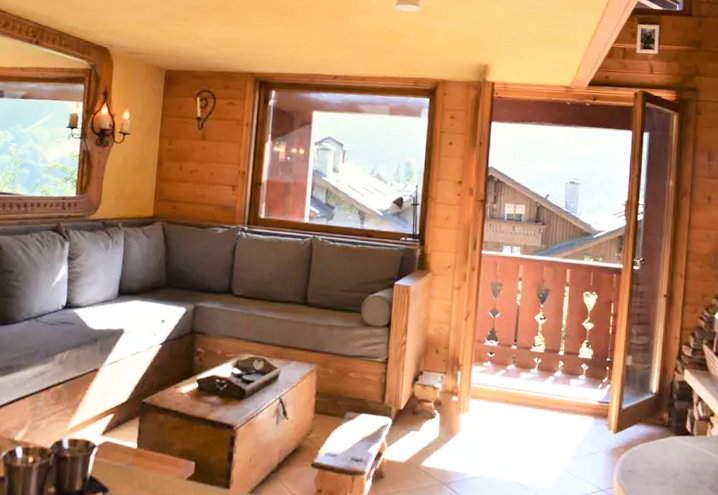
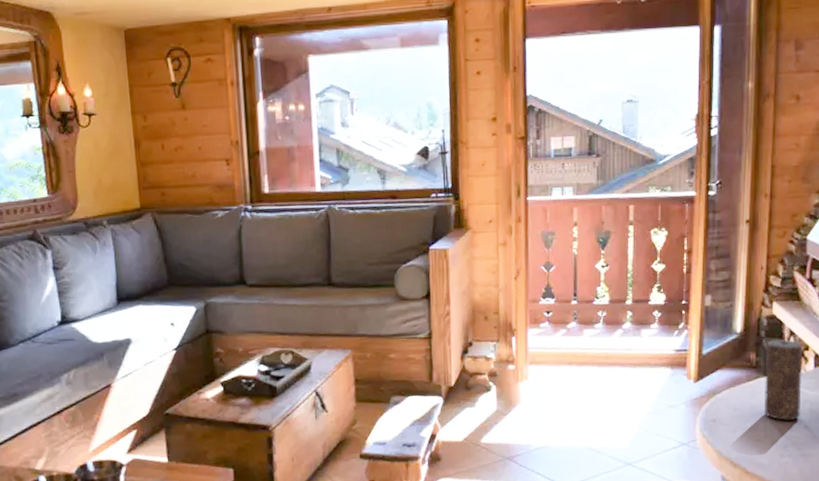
candle: none [674,402,709,481] -> present [765,338,803,421]

